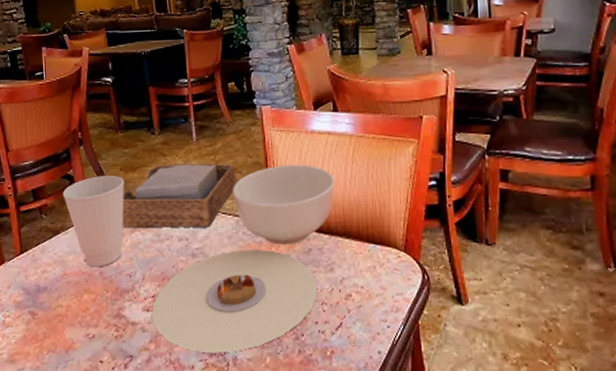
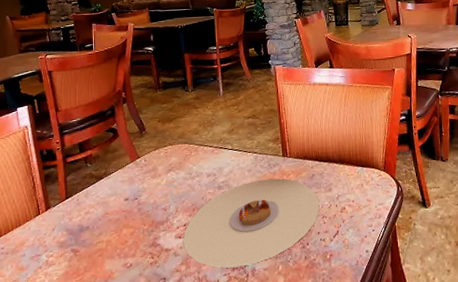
cup: present [62,176,125,267] -> none [106,127,162,205]
napkin holder: present [122,163,236,228] -> none [159,111,255,169]
bowl: present [233,164,335,245] -> none [252,109,332,173]

